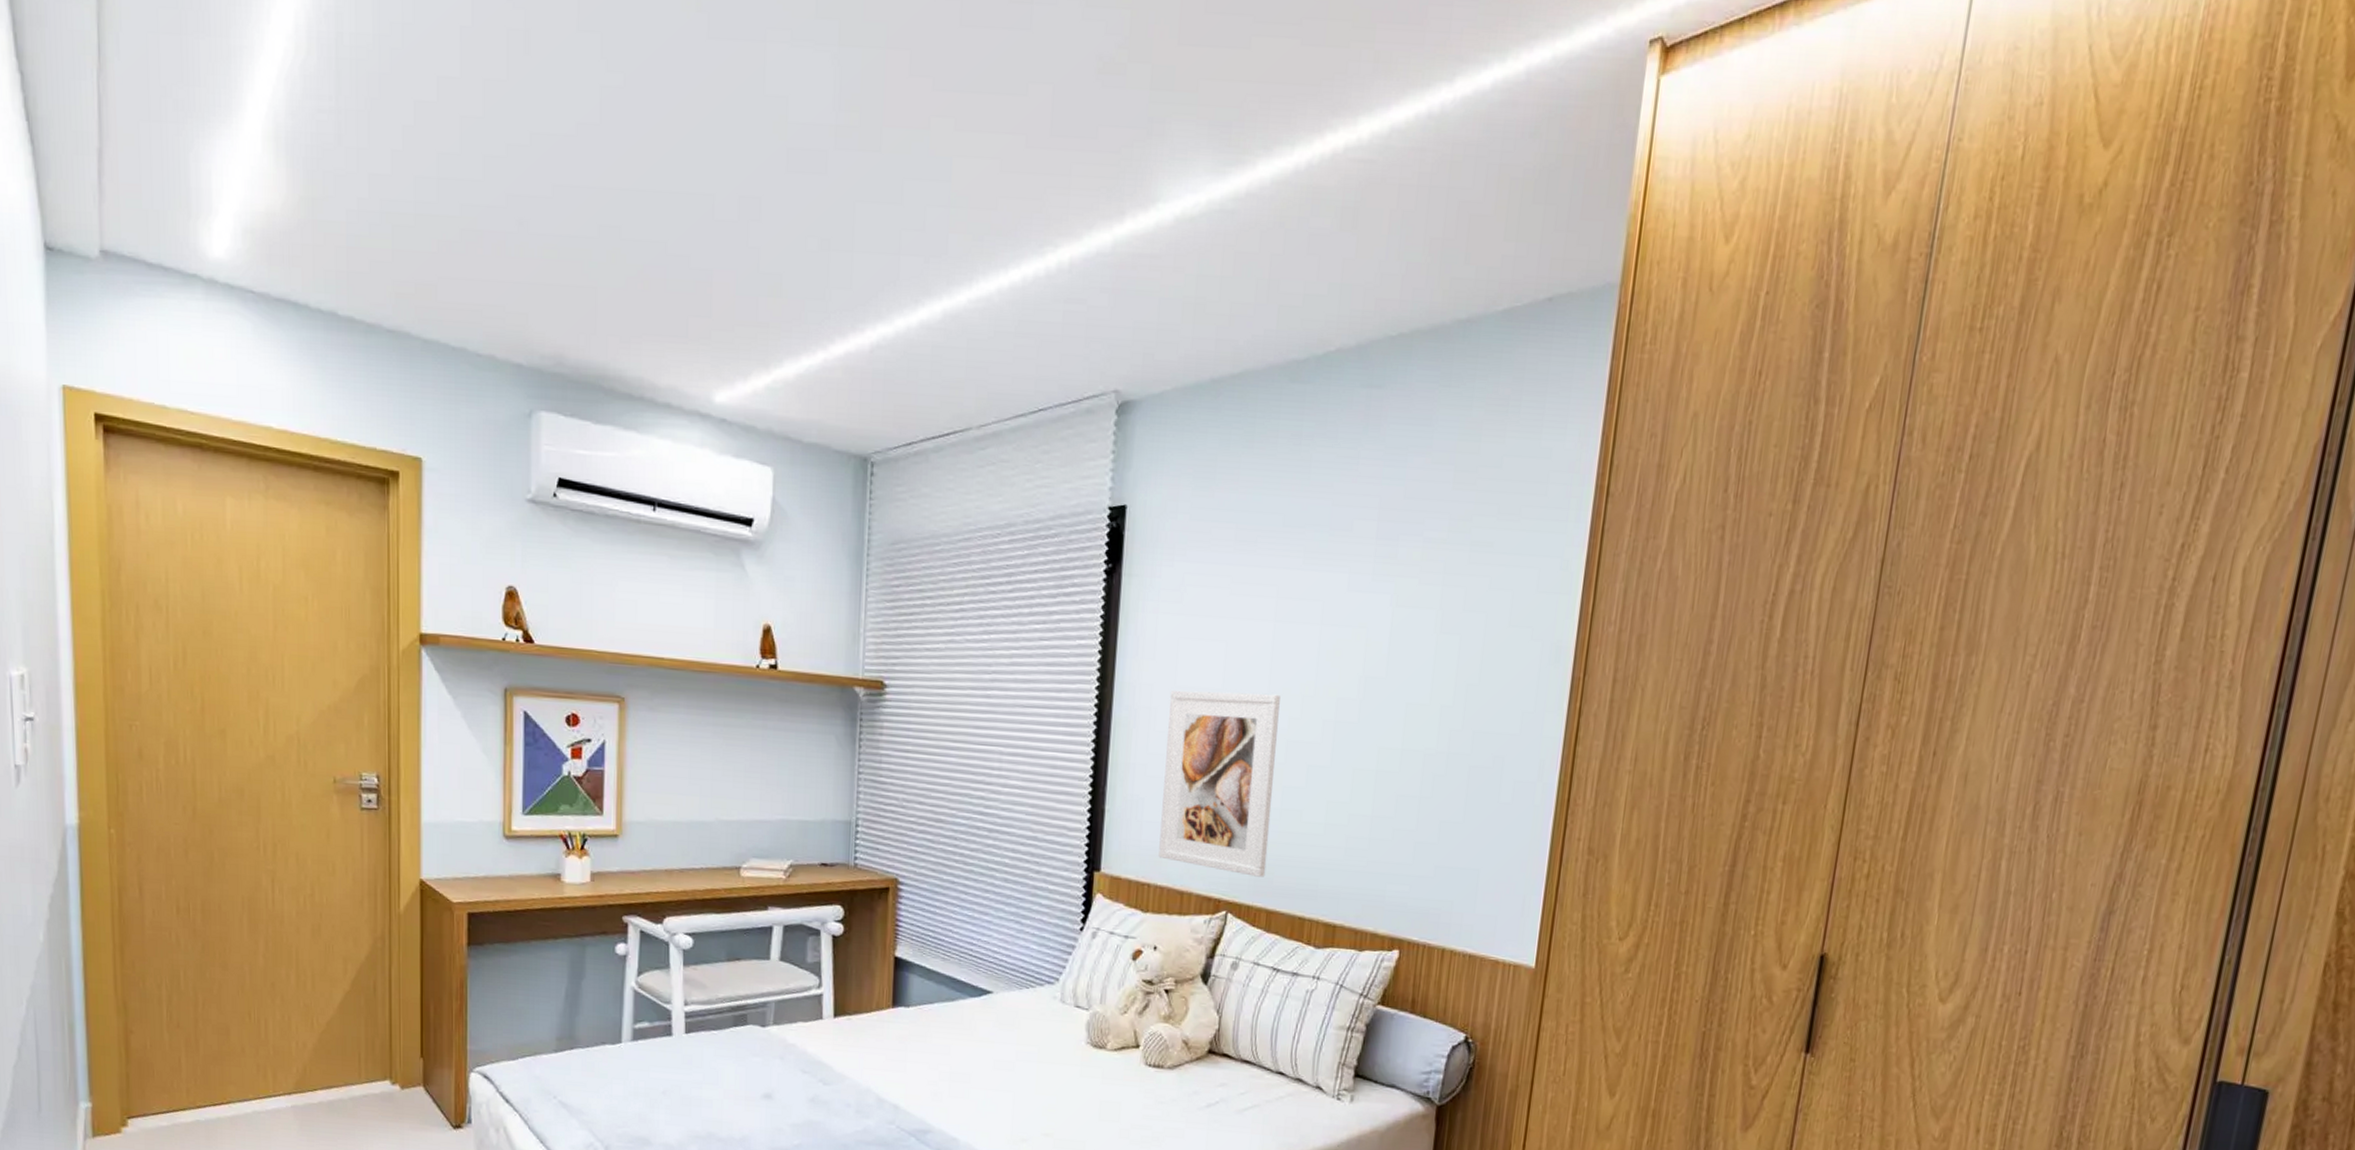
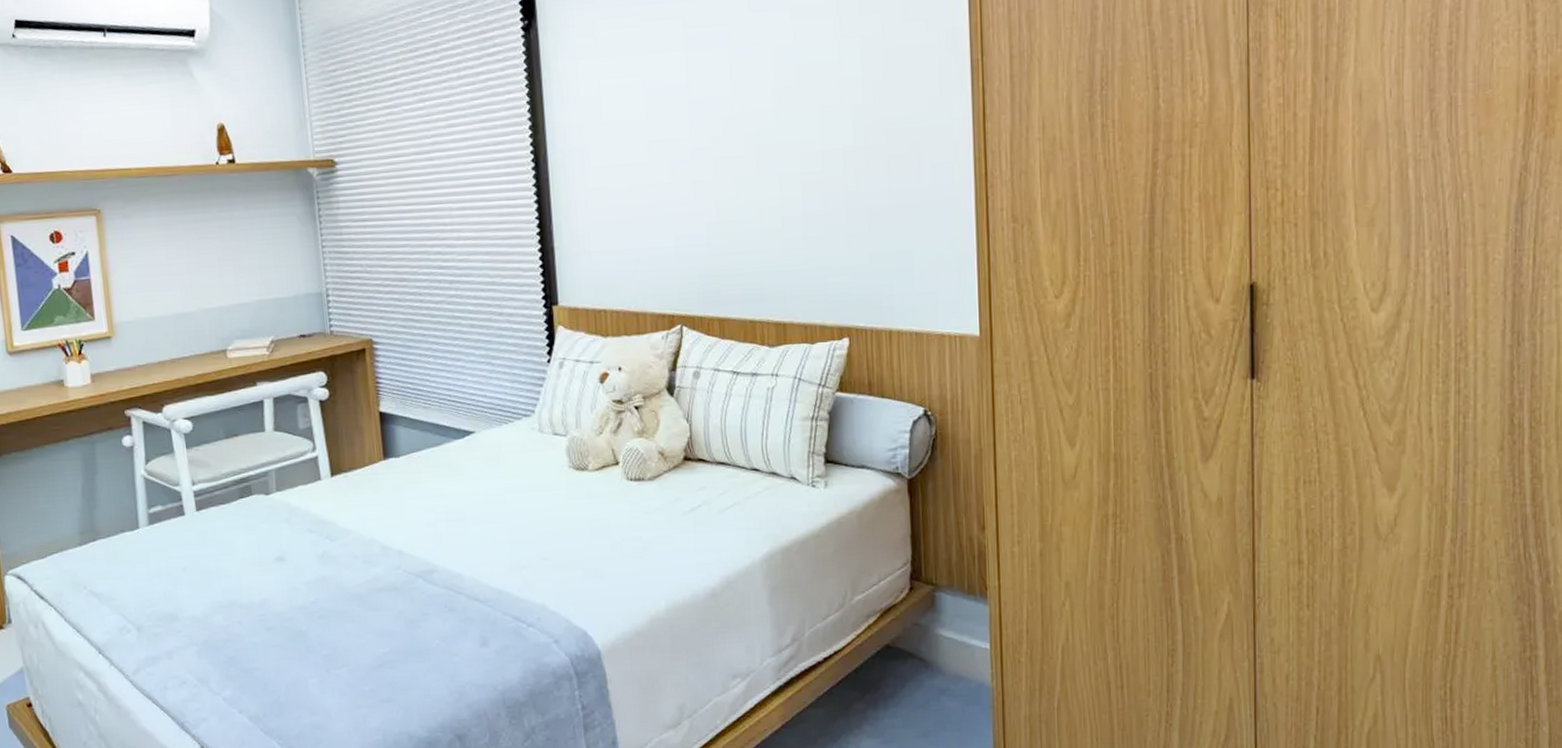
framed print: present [1158,690,1280,877] -> none [598,117,713,289]

